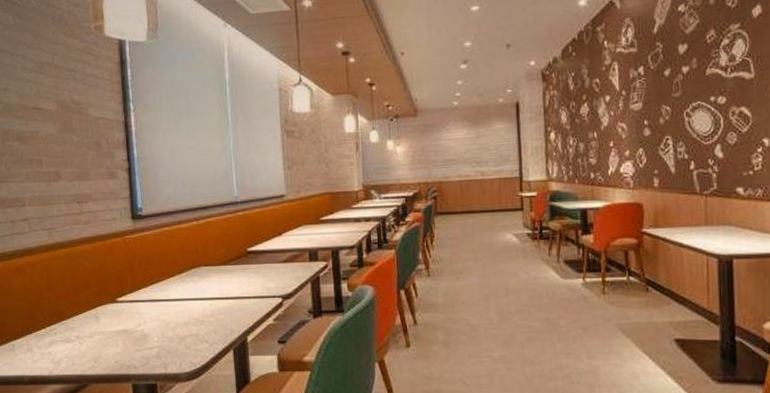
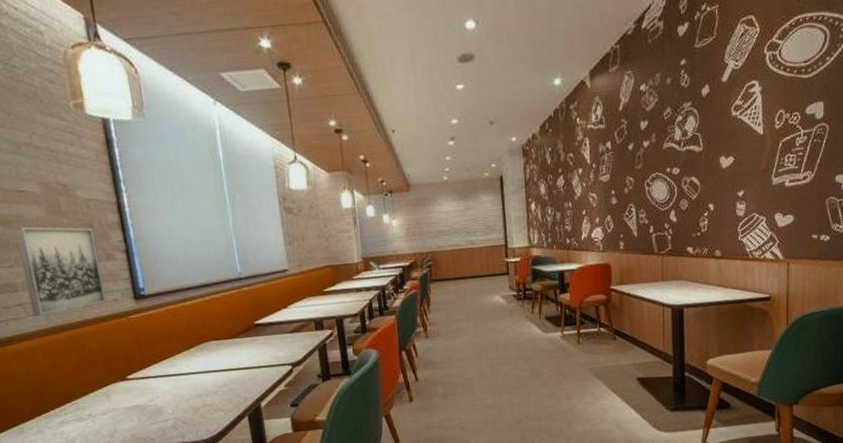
wall art: none [28,142,106,232] -> present [13,226,107,317]

